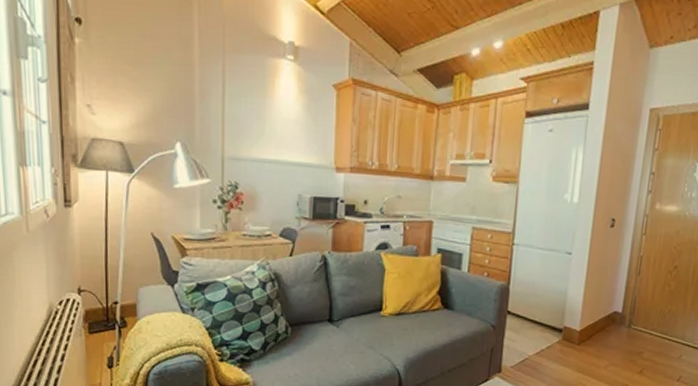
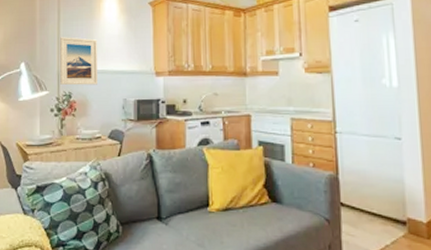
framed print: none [225,116,270,176] -> present [60,37,99,86]

